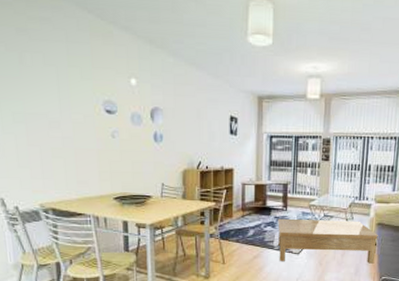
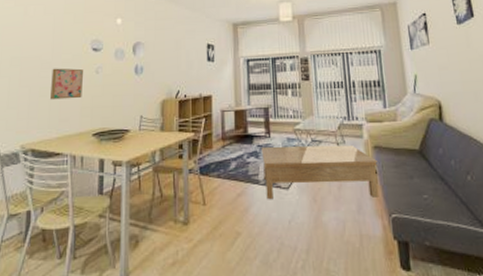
wall art: none [62,128,99,162] -> present [50,68,83,100]

